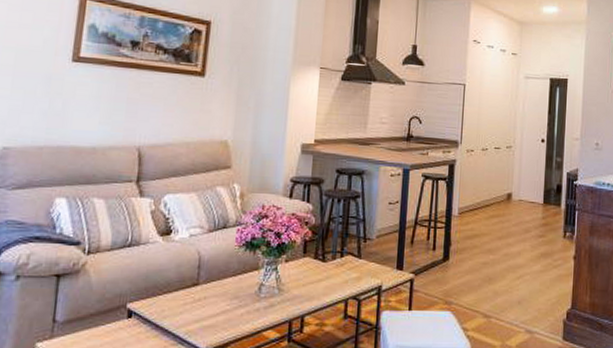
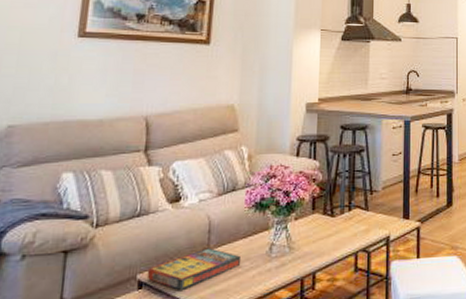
game compilation box: none [136,283,231,322] -> present [146,248,242,290]

